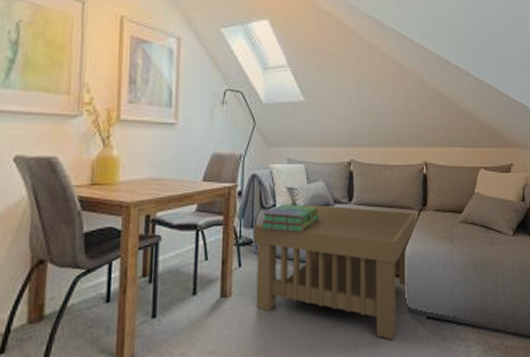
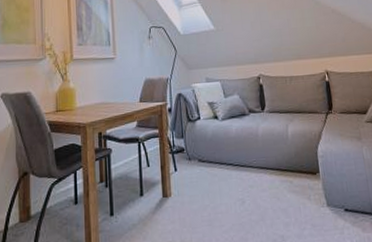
coffee table: present [253,205,416,340] -> none [183,114,325,232]
stack of books: present [261,204,319,233] -> none [189,116,238,140]

